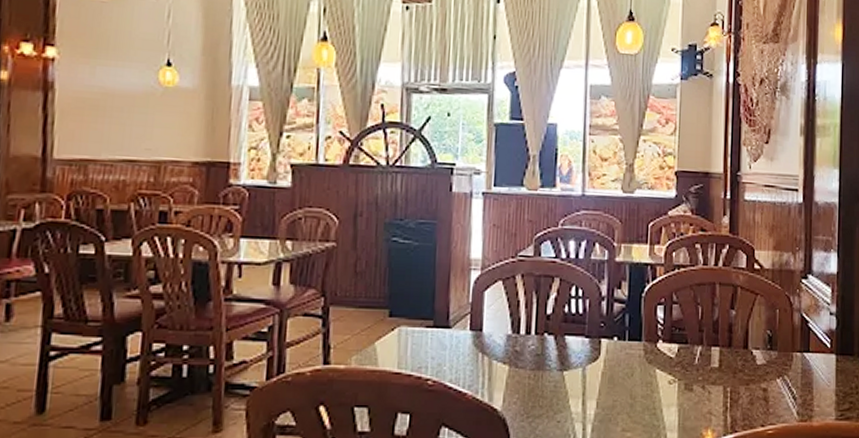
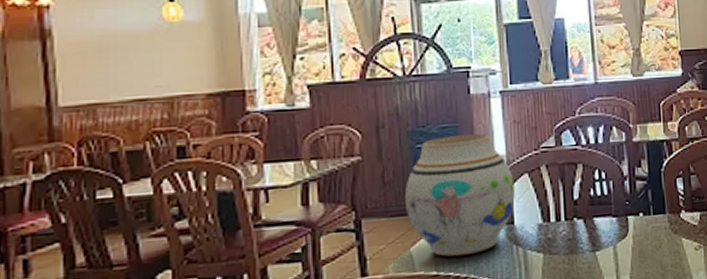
vase: none [374,232,487,358] -> present [404,134,515,257]

